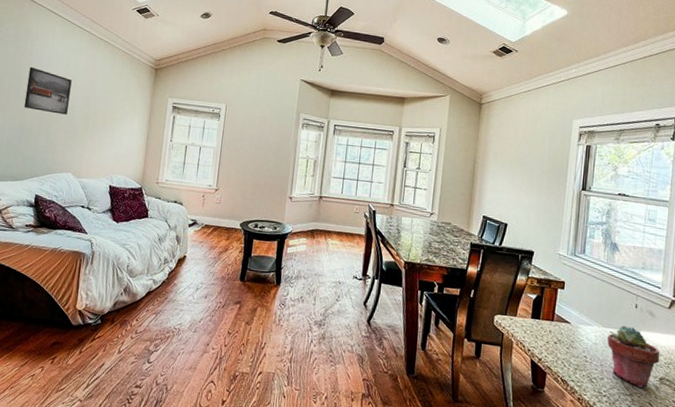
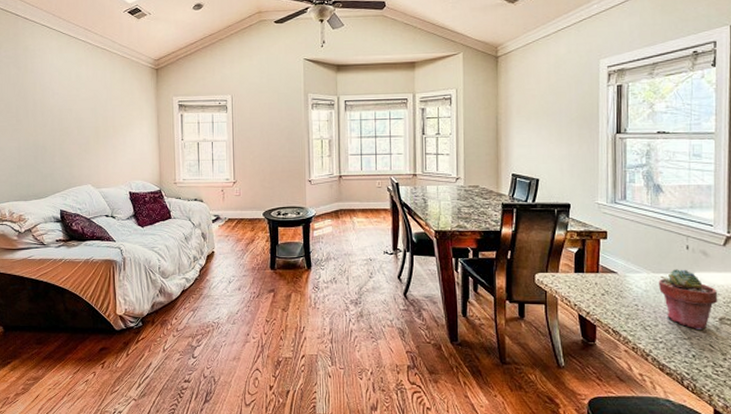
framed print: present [24,66,72,115] -> none [33,84,77,128]

